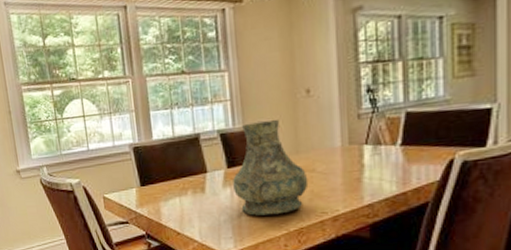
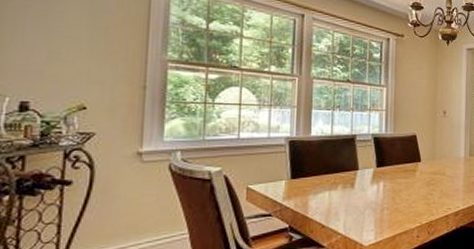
vase: present [233,120,309,216] -> none [380,131,440,210]

